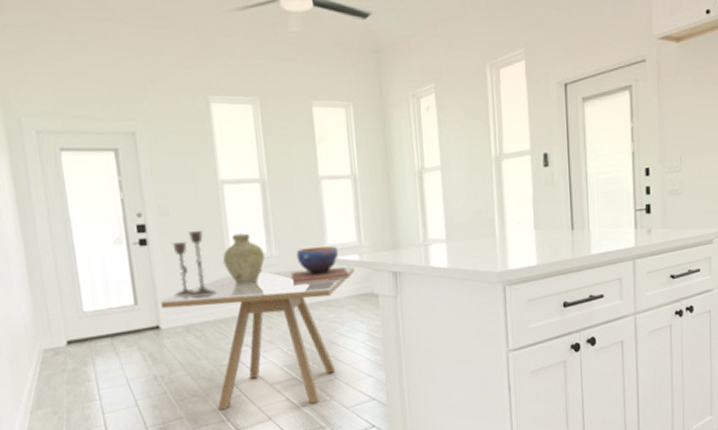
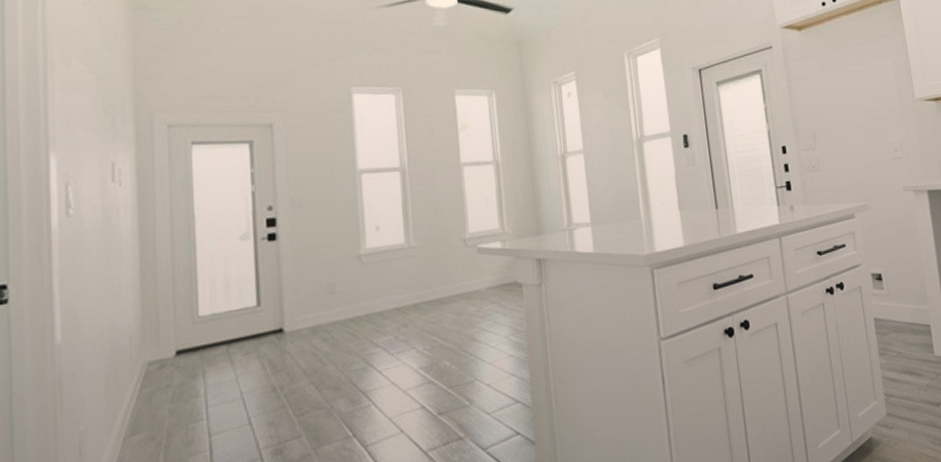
dining table: present [160,265,355,410] -> none [285,254,497,424]
candlestick: present [172,231,217,298] -> none [302,223,349,296]
vase: present [223,233,265,285] -> none [357,223,402,279]
decorative bowl: present [291,246,351,285] -> none [429,234,493,277]

